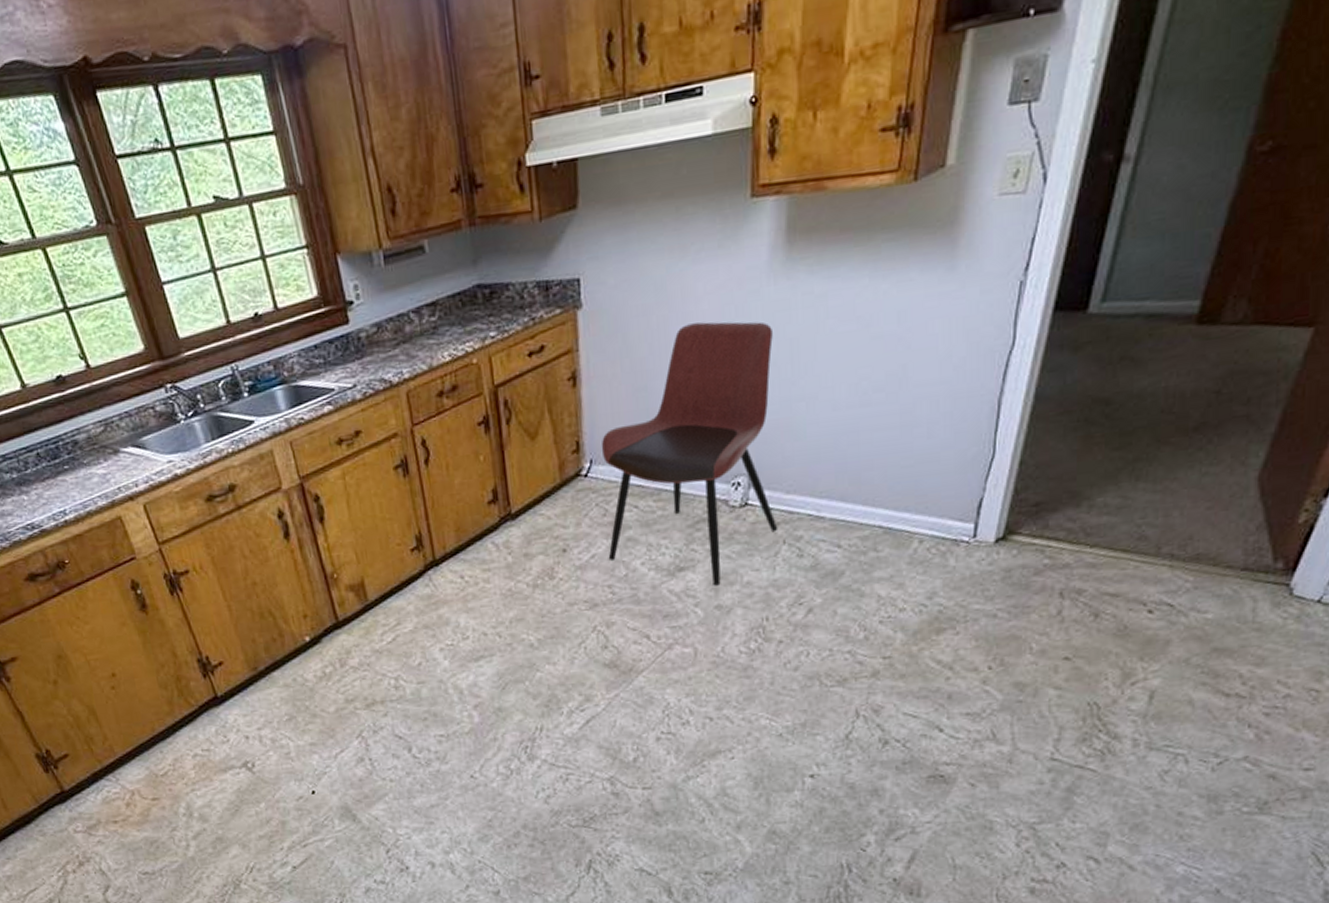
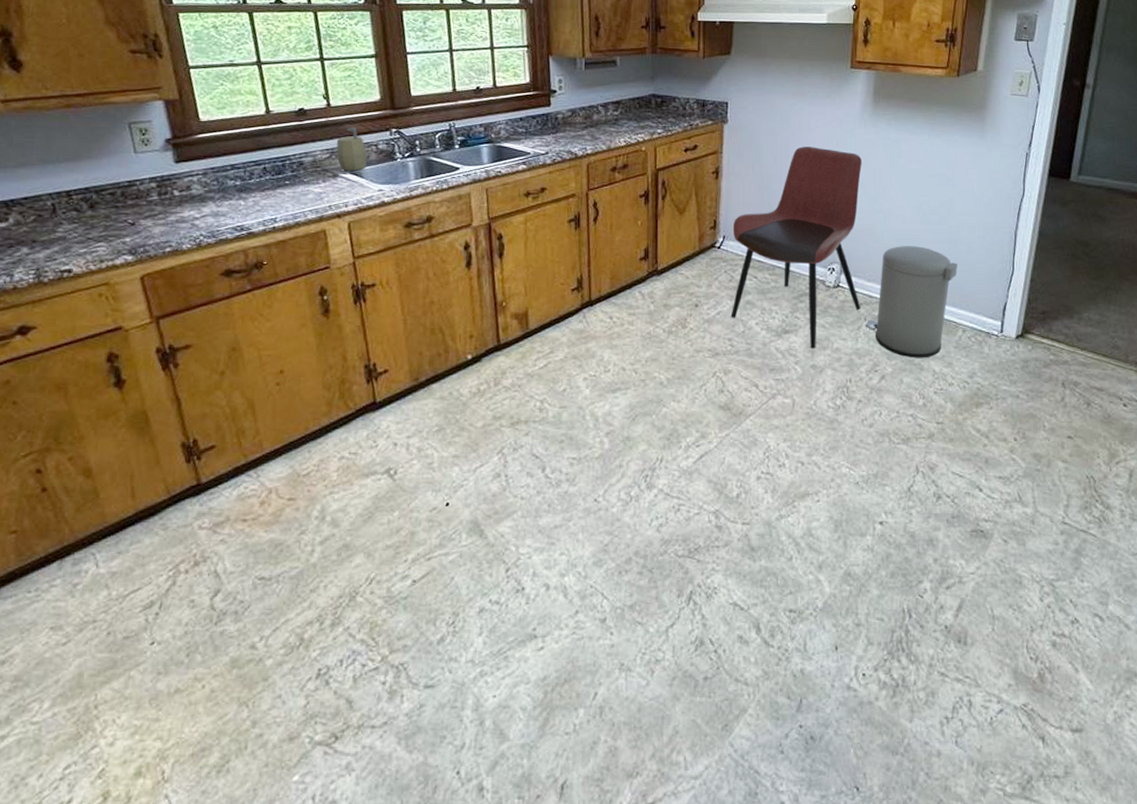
soap dispenser: none [107,390,148,445] -> present [336,128,367,172]
pedal bin: none [784,437,912,583] -> present [865,246,957,358]

